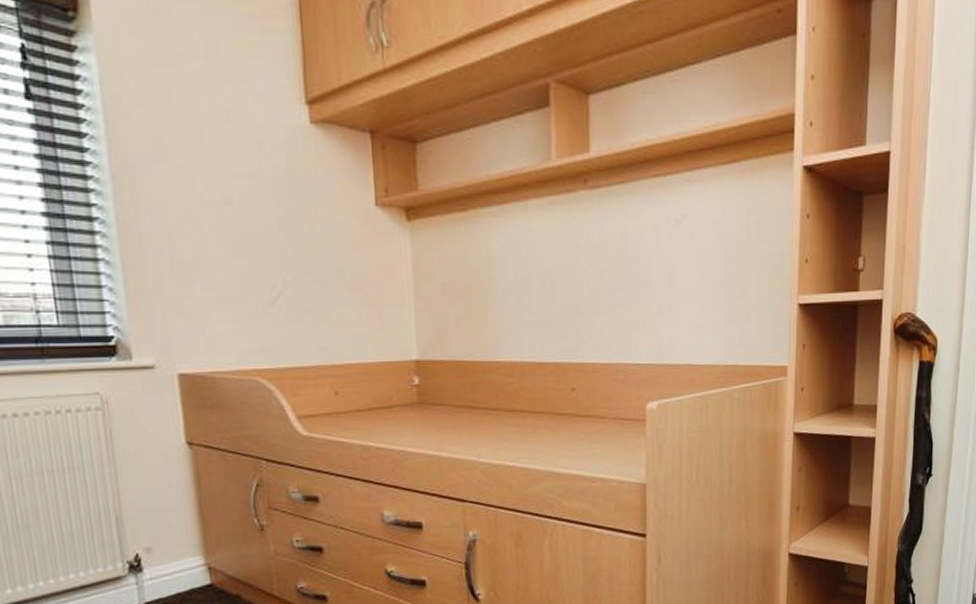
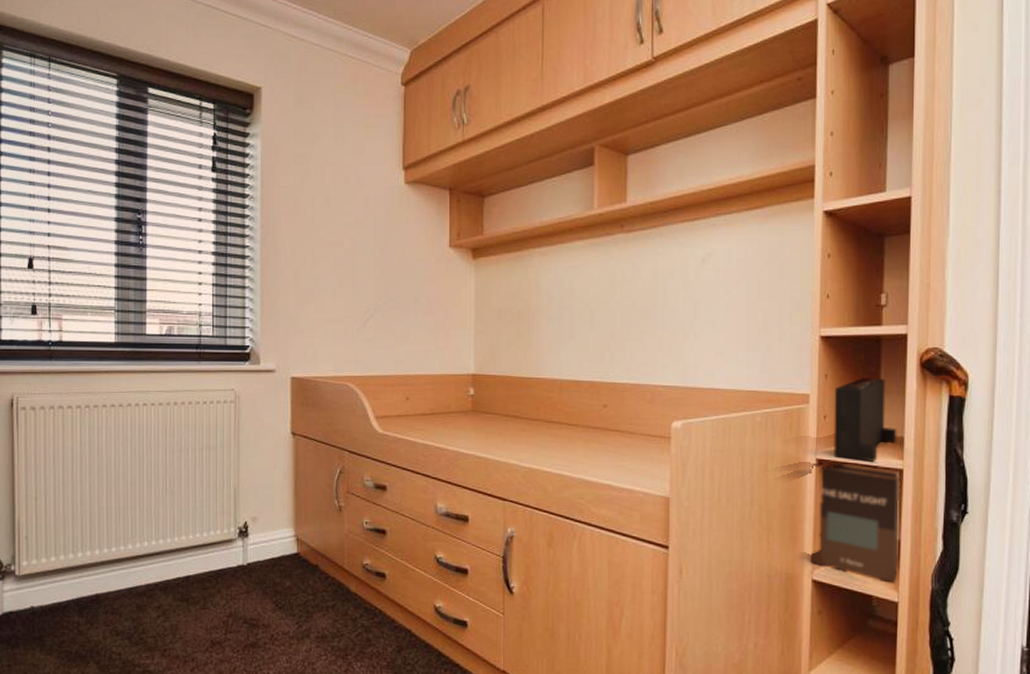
books: none [788,434,873,549] -> present [811,461,901,583]
alarm clock: none [810,346,871,432] -> present [833,377,897,462]

